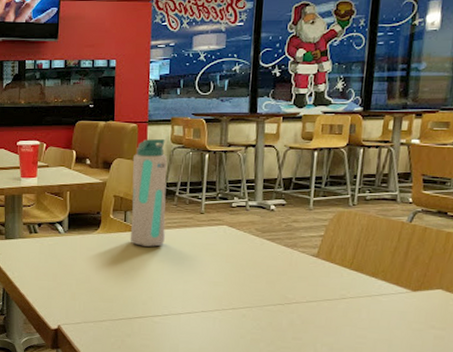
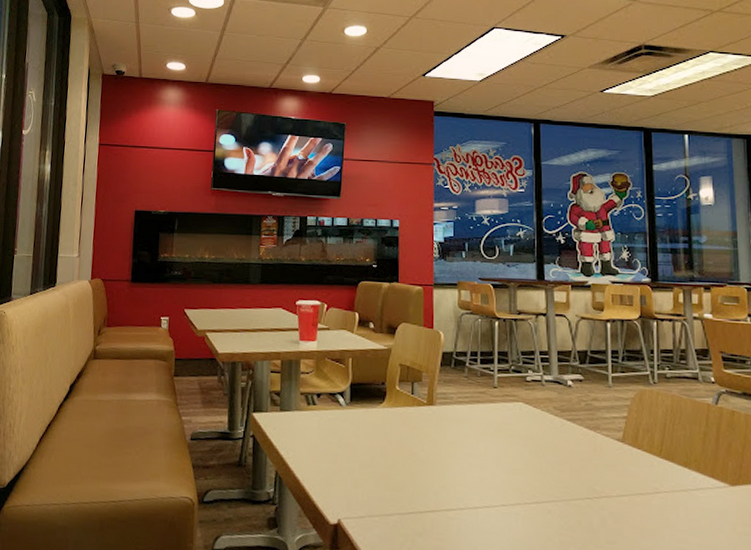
water bottle: present [130,139,167,247] -> none [418,303,457,425]

